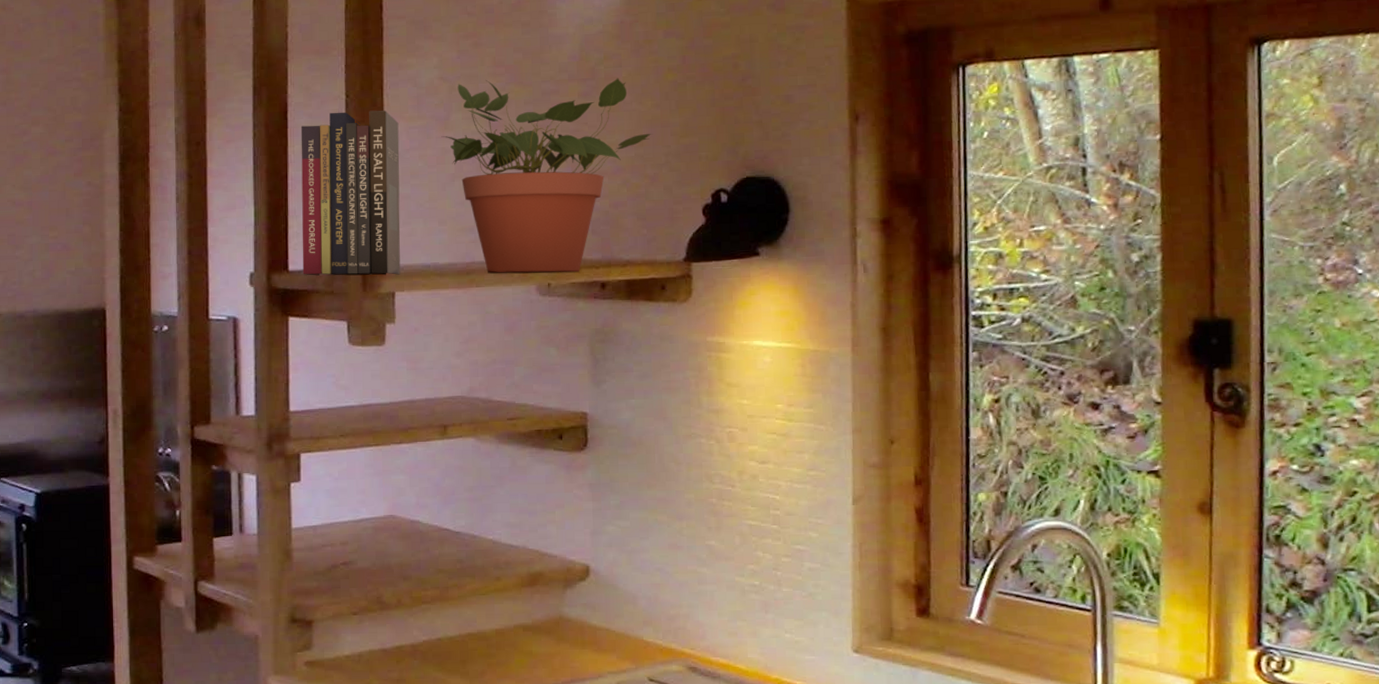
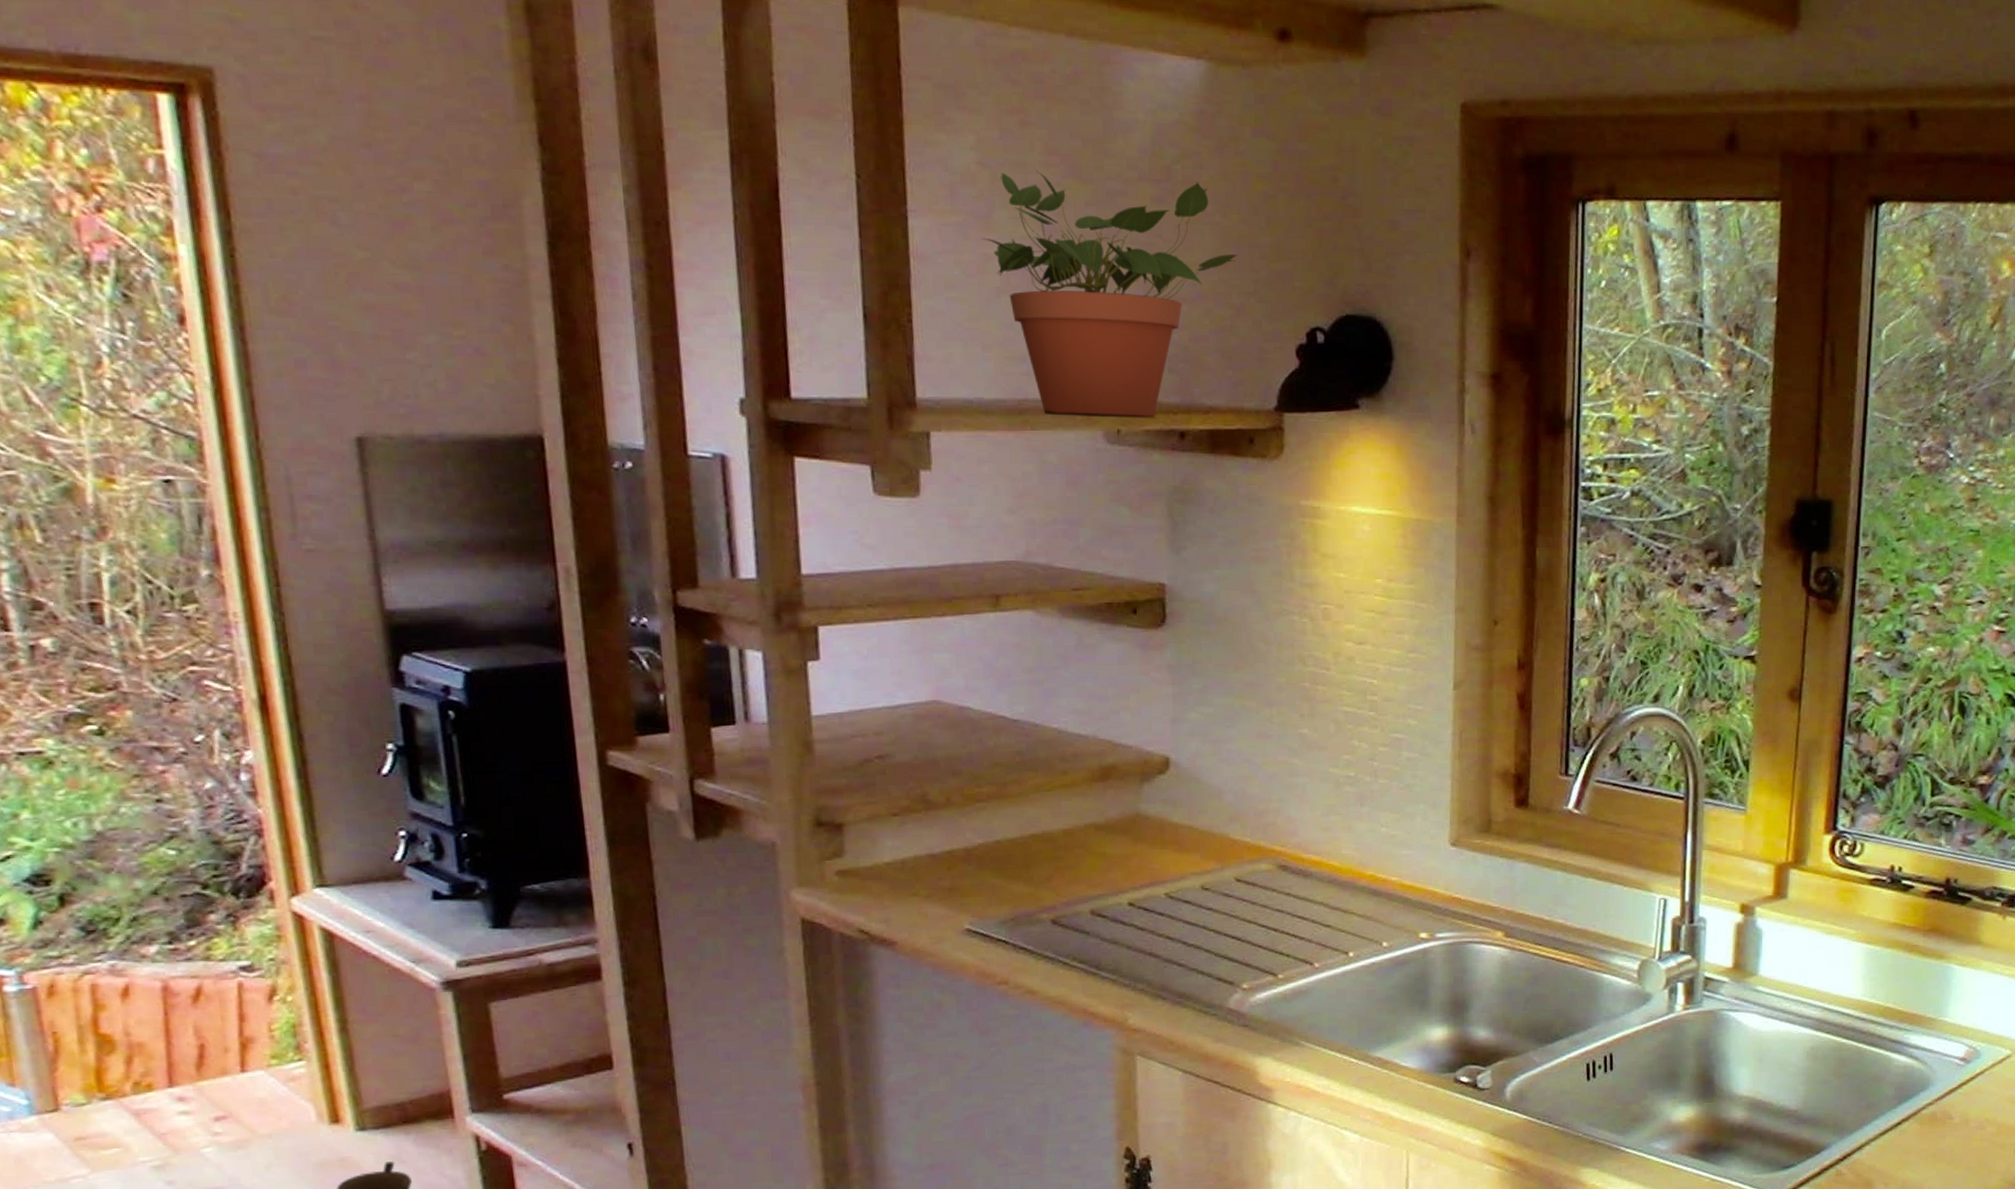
books: present [300,110,401,276] -> none [797,196,936,410]

